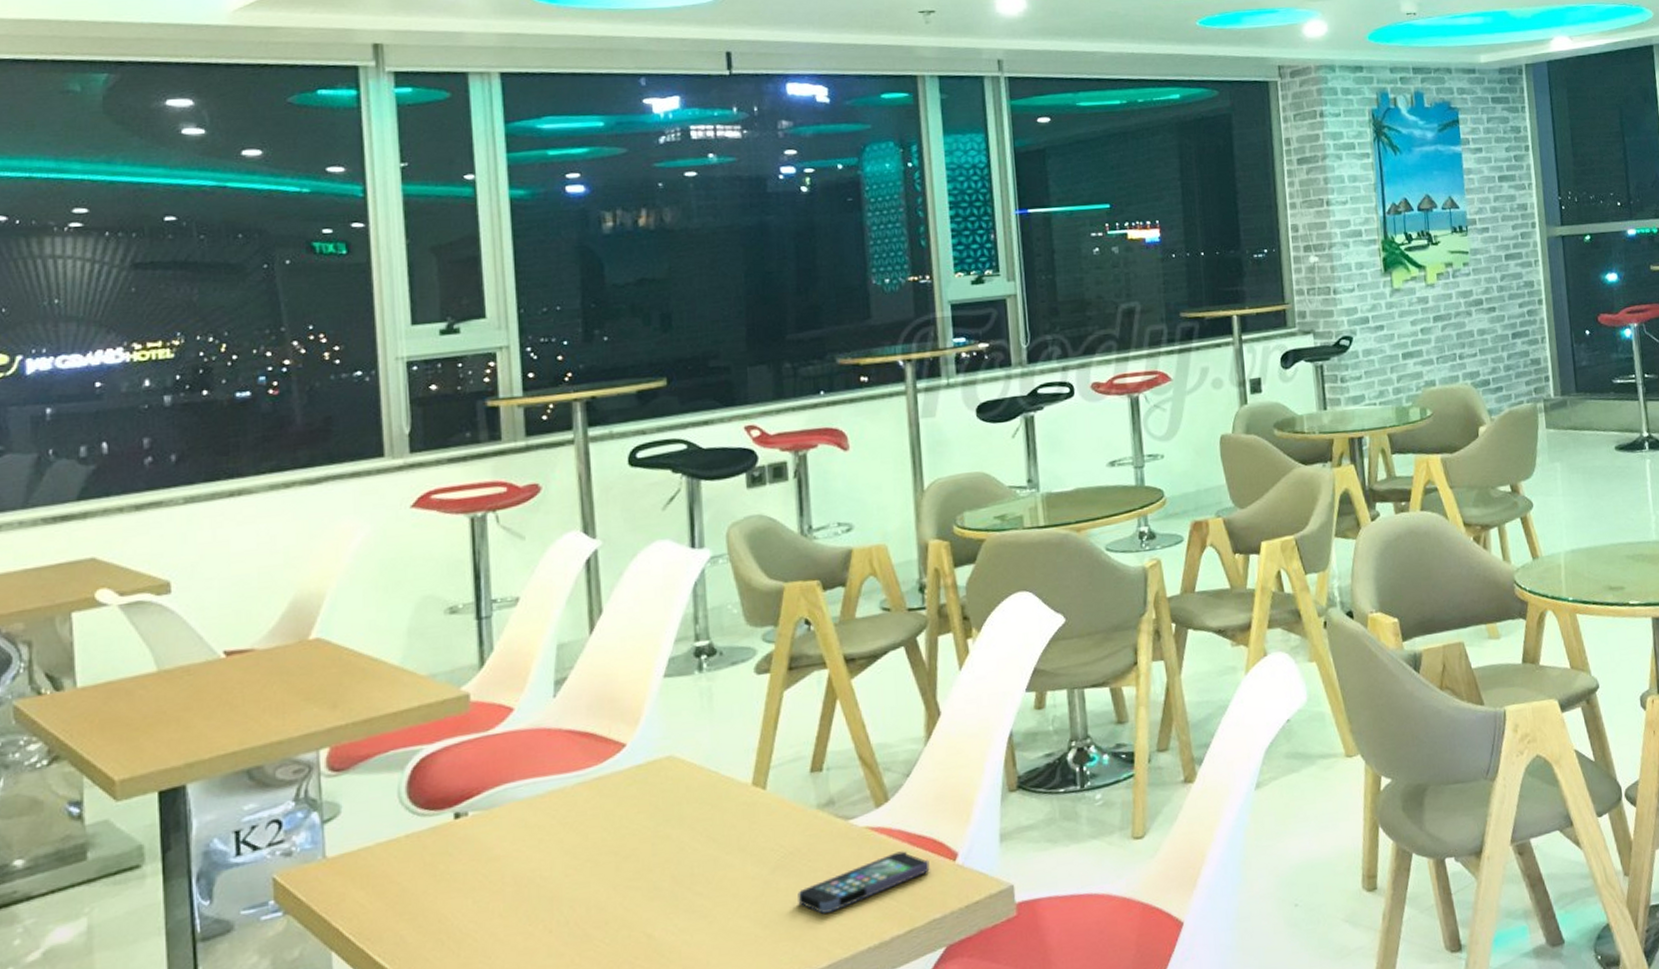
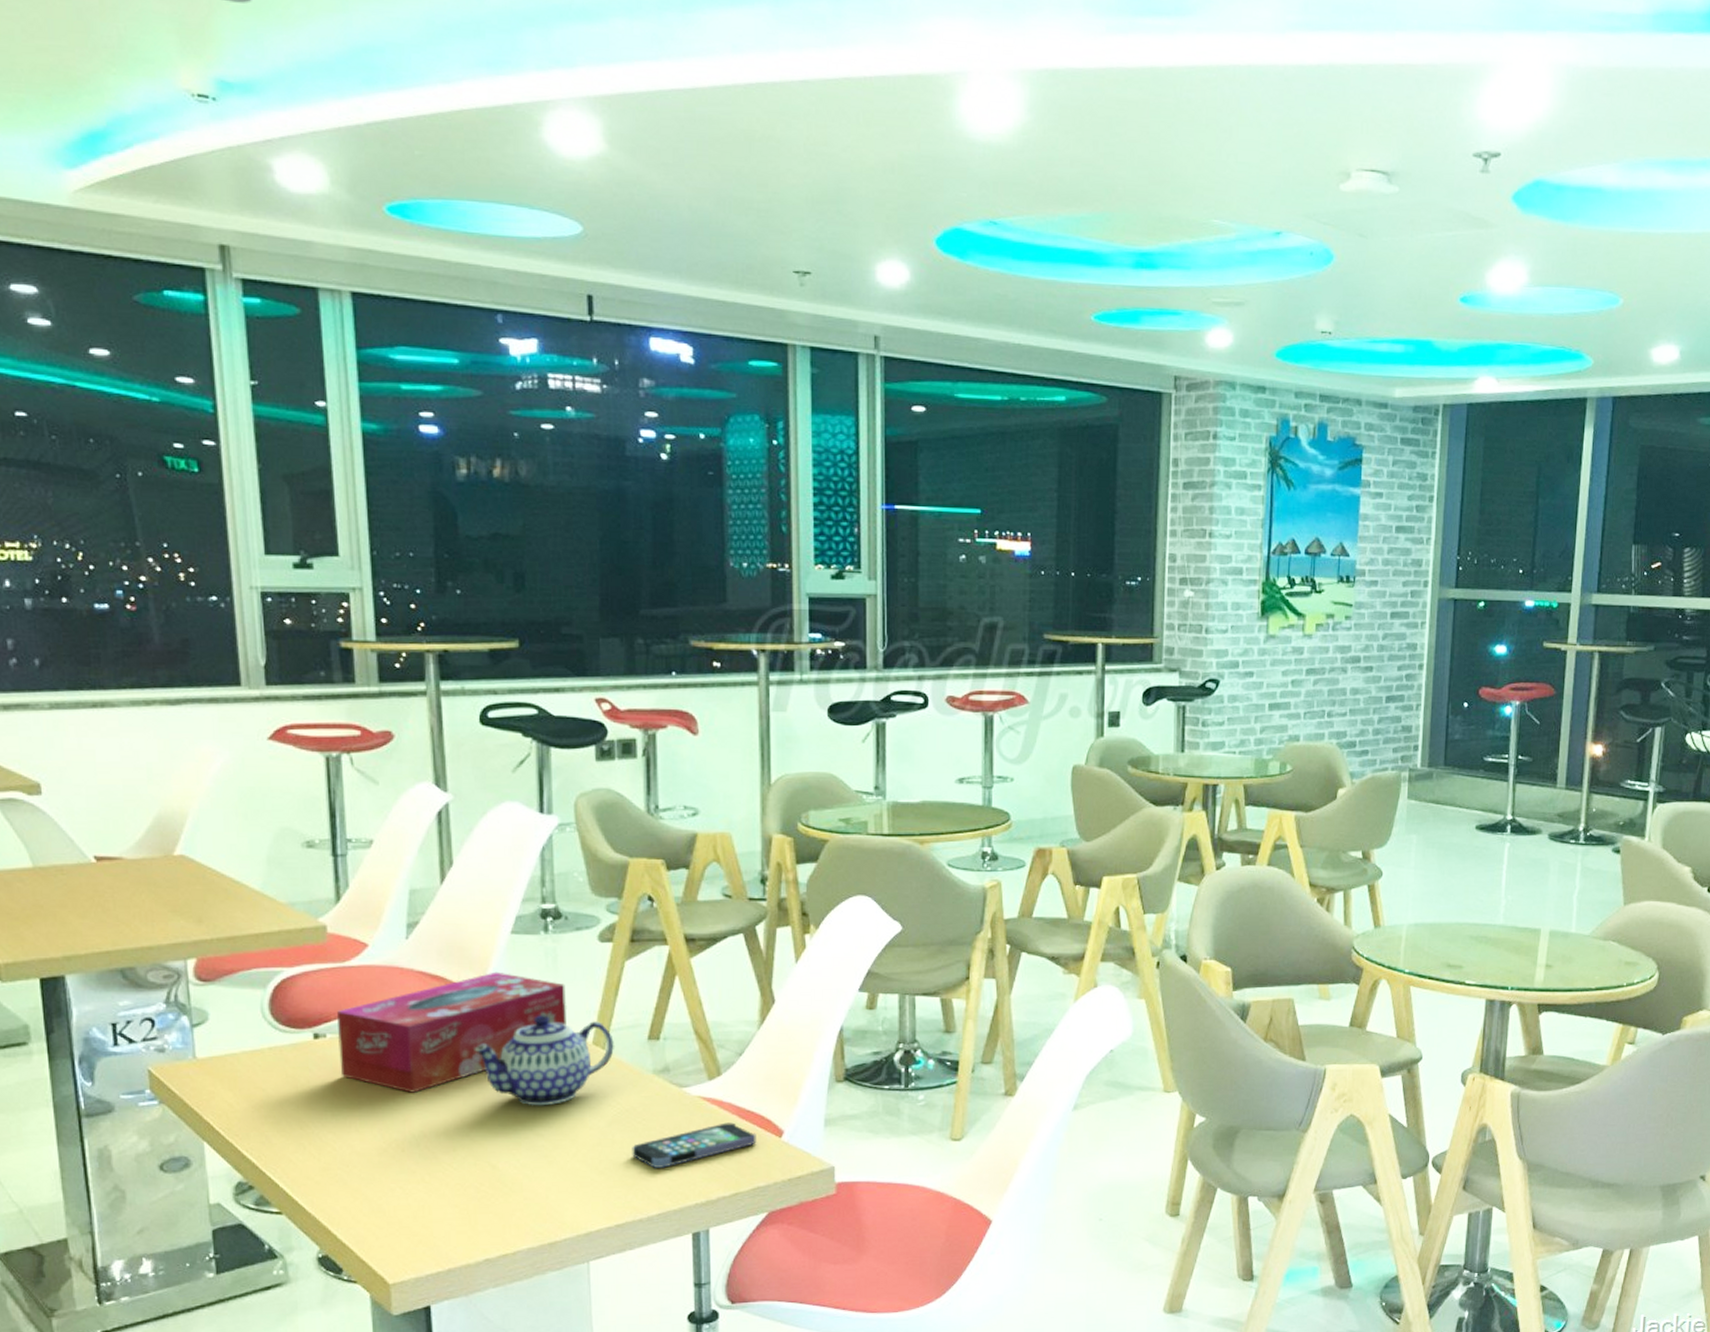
tissue box: none [480,719,725,865] -> present [337,971,567,1093]
teapot: none [626,759,776,862] -> present [474,1015,615,1106]

